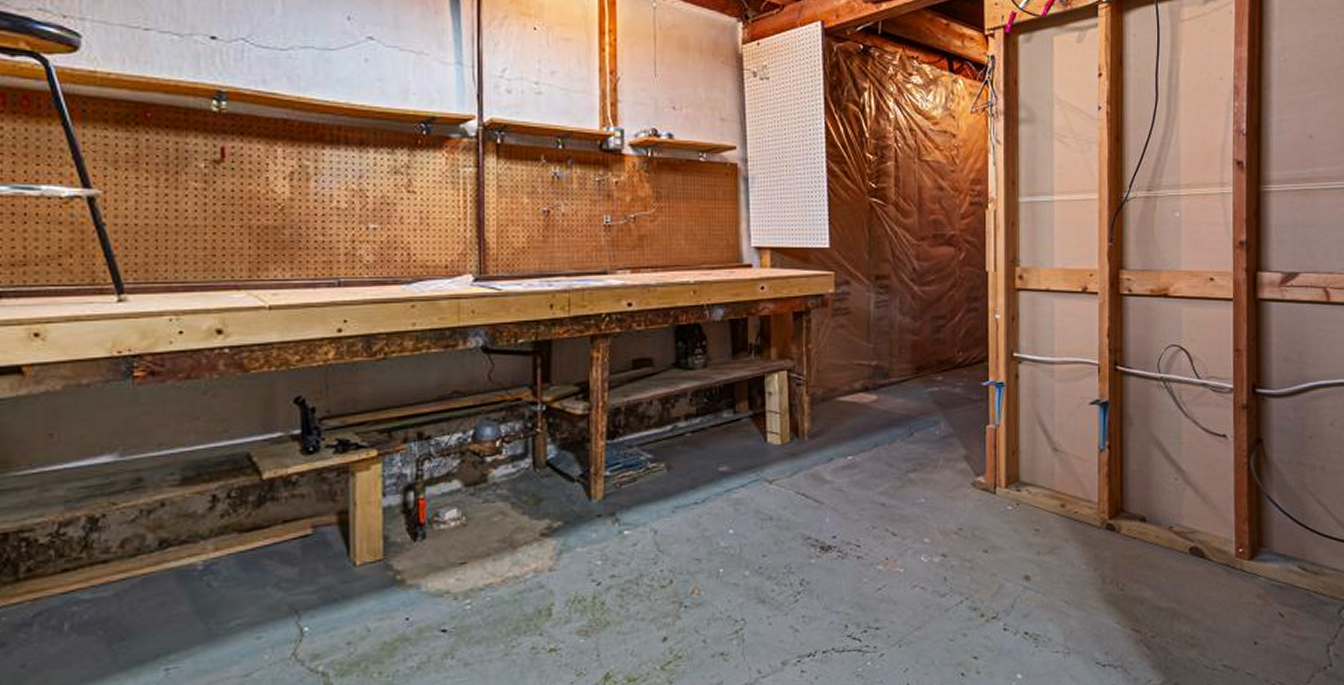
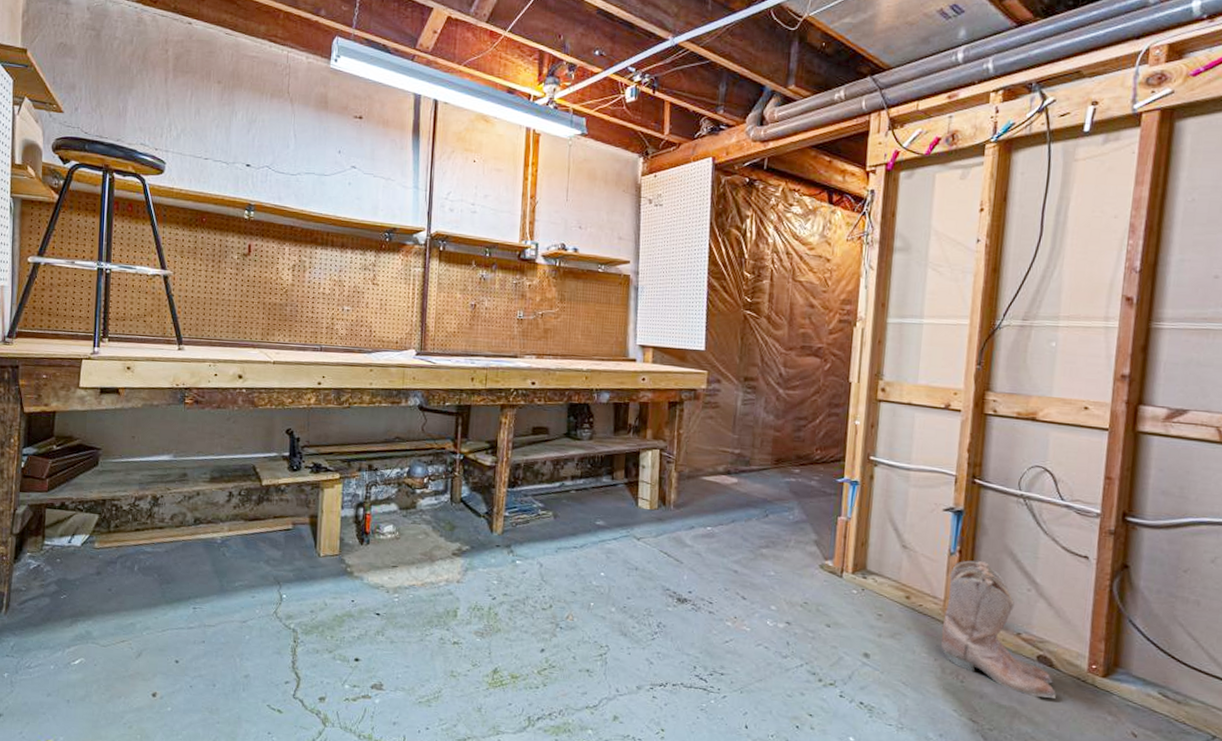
boots: none [1098,454,1210,594] -> present [941,560,1056,698]

